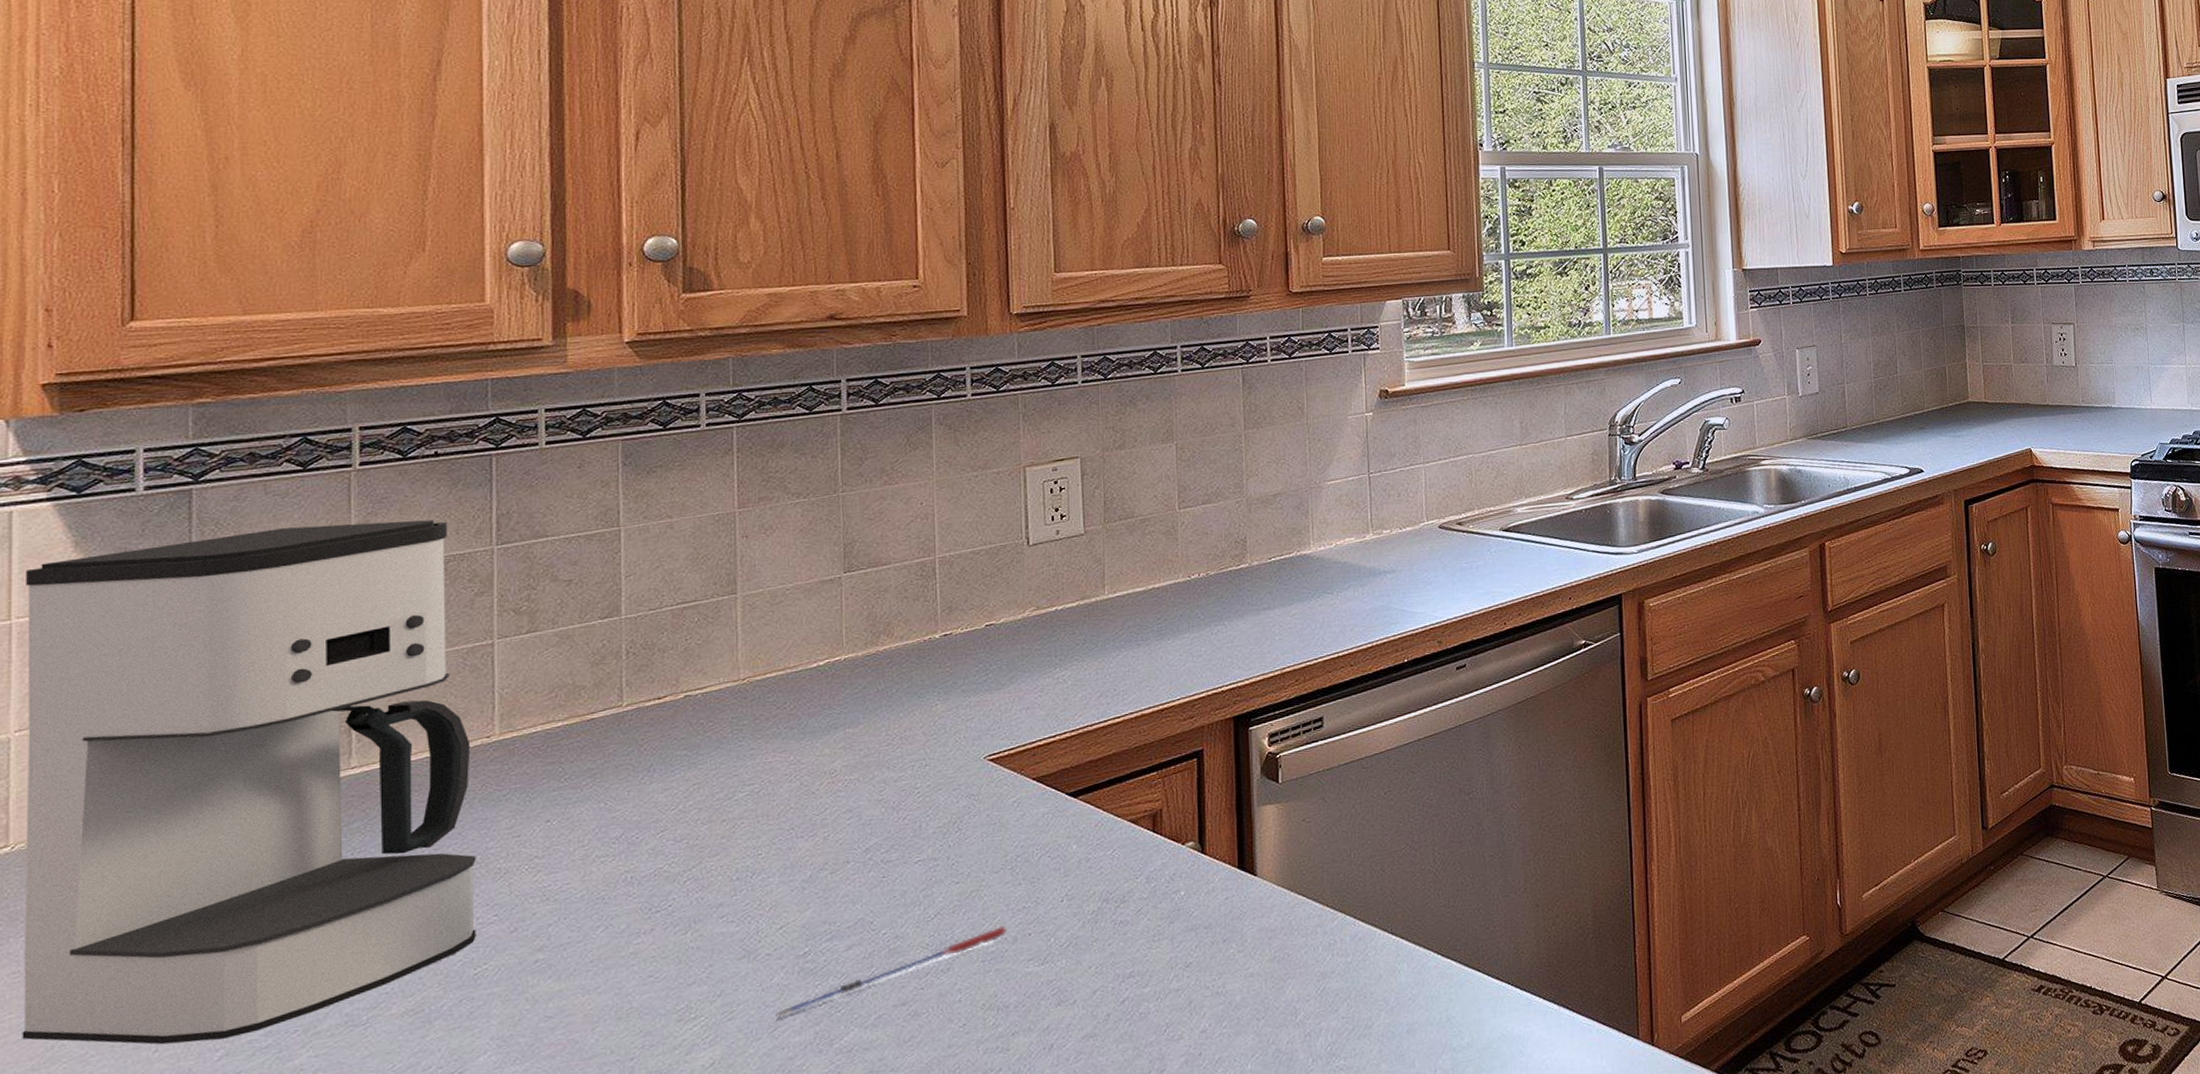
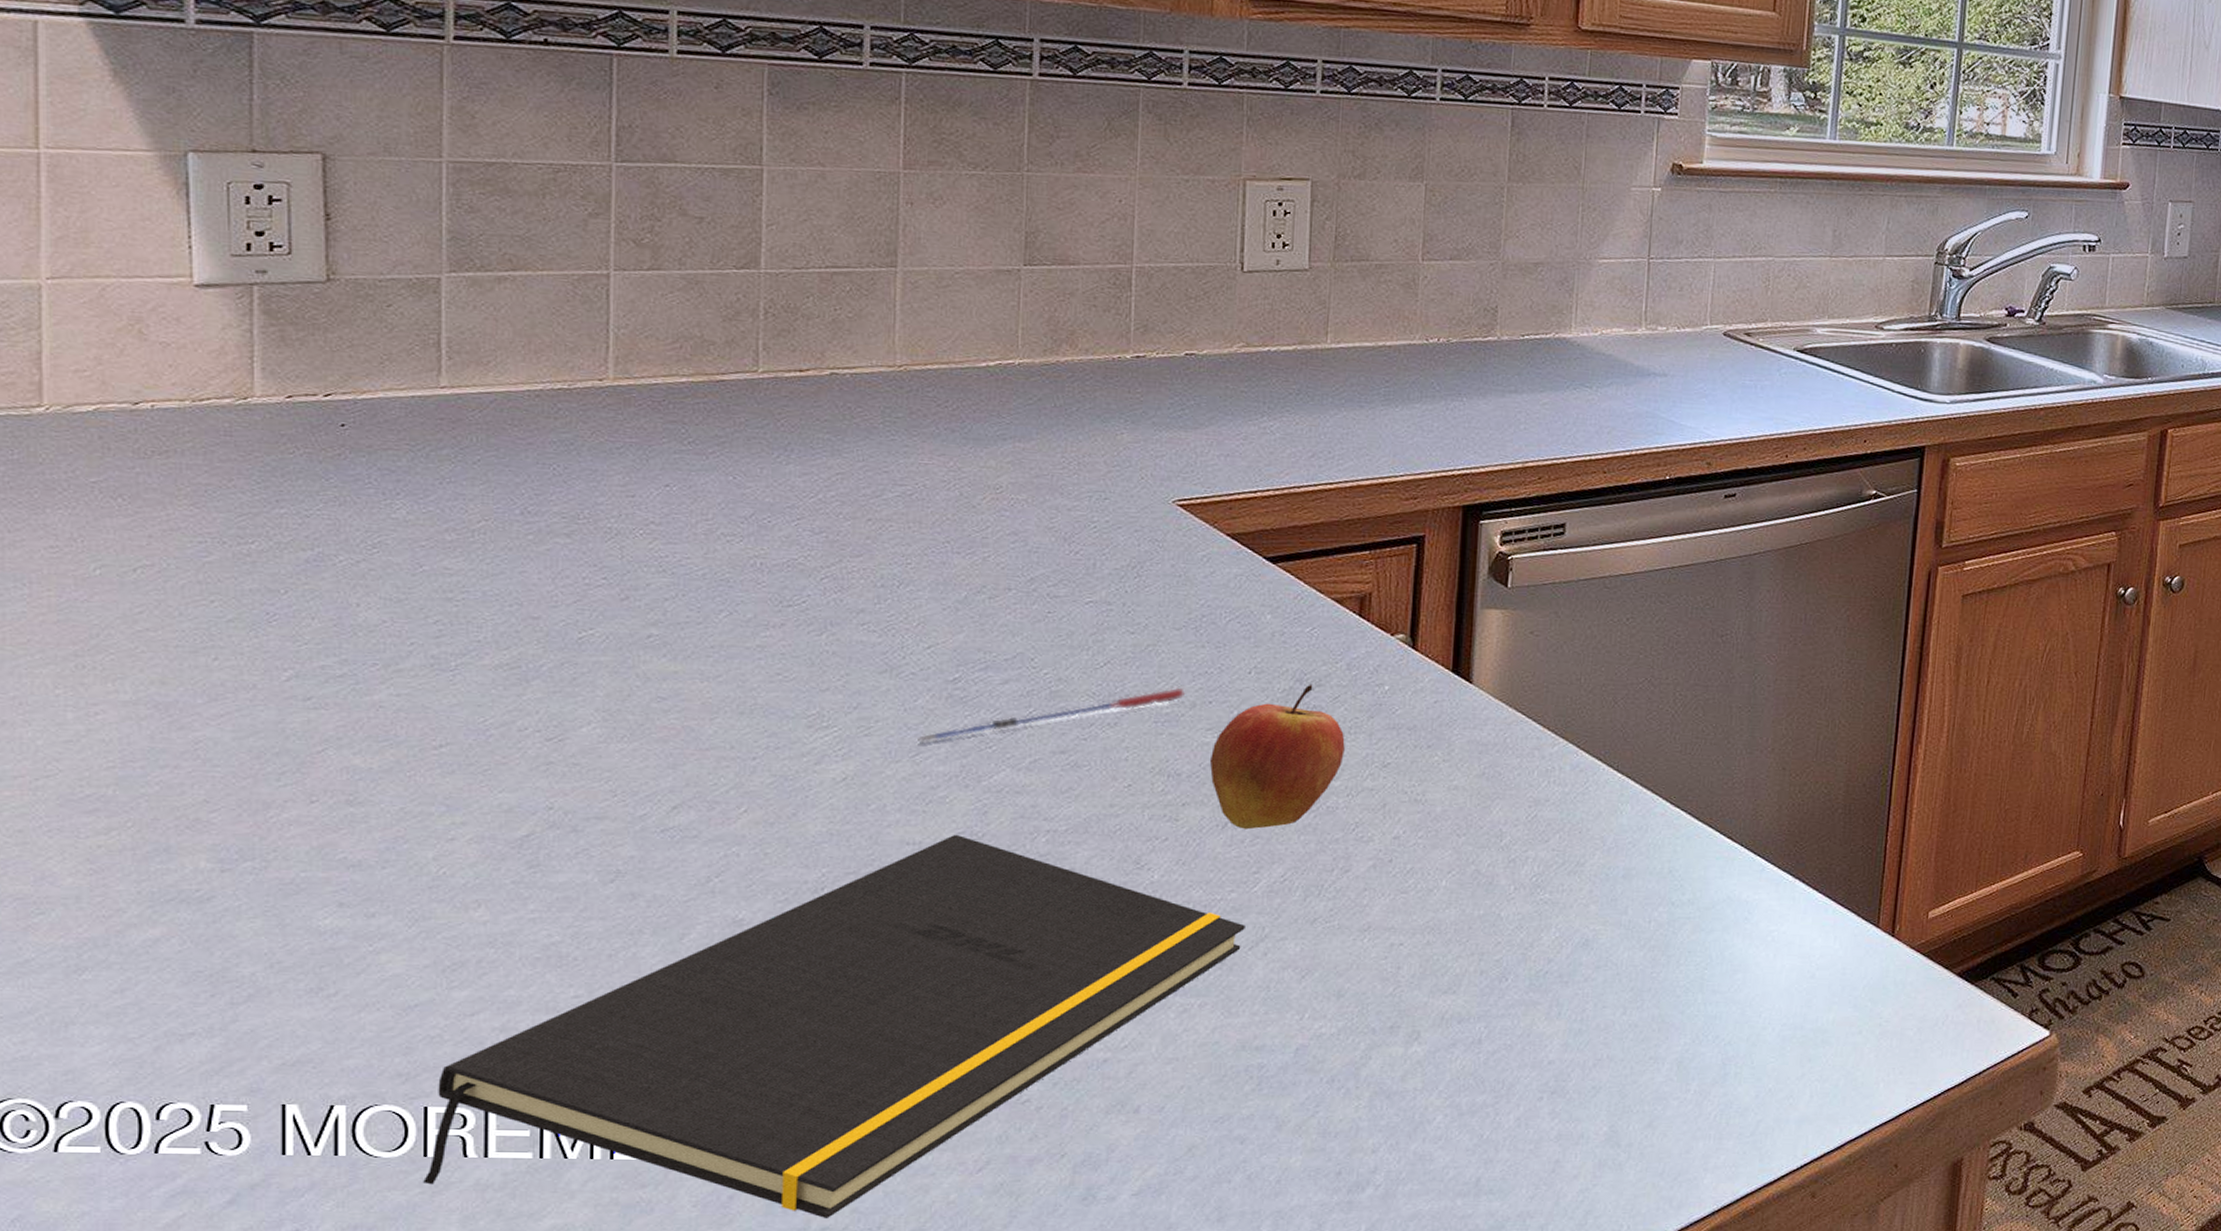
coffee maker: present [22,519,476,1045] -> none [56,89,583,659]
fruit: none [1033,901,1151,1048] -> present [1209,684,1345,830]

